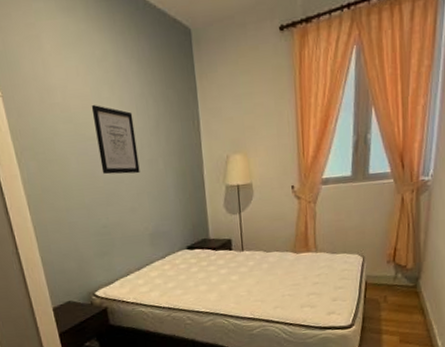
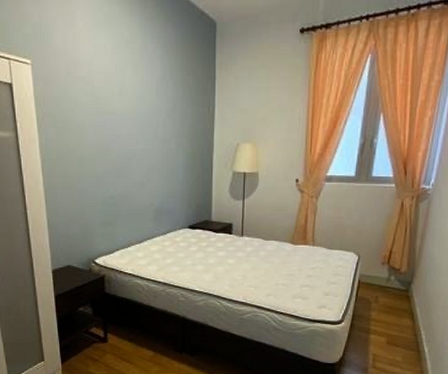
wall art: present [91,105,140,175] -> none [114,82,153,151]

